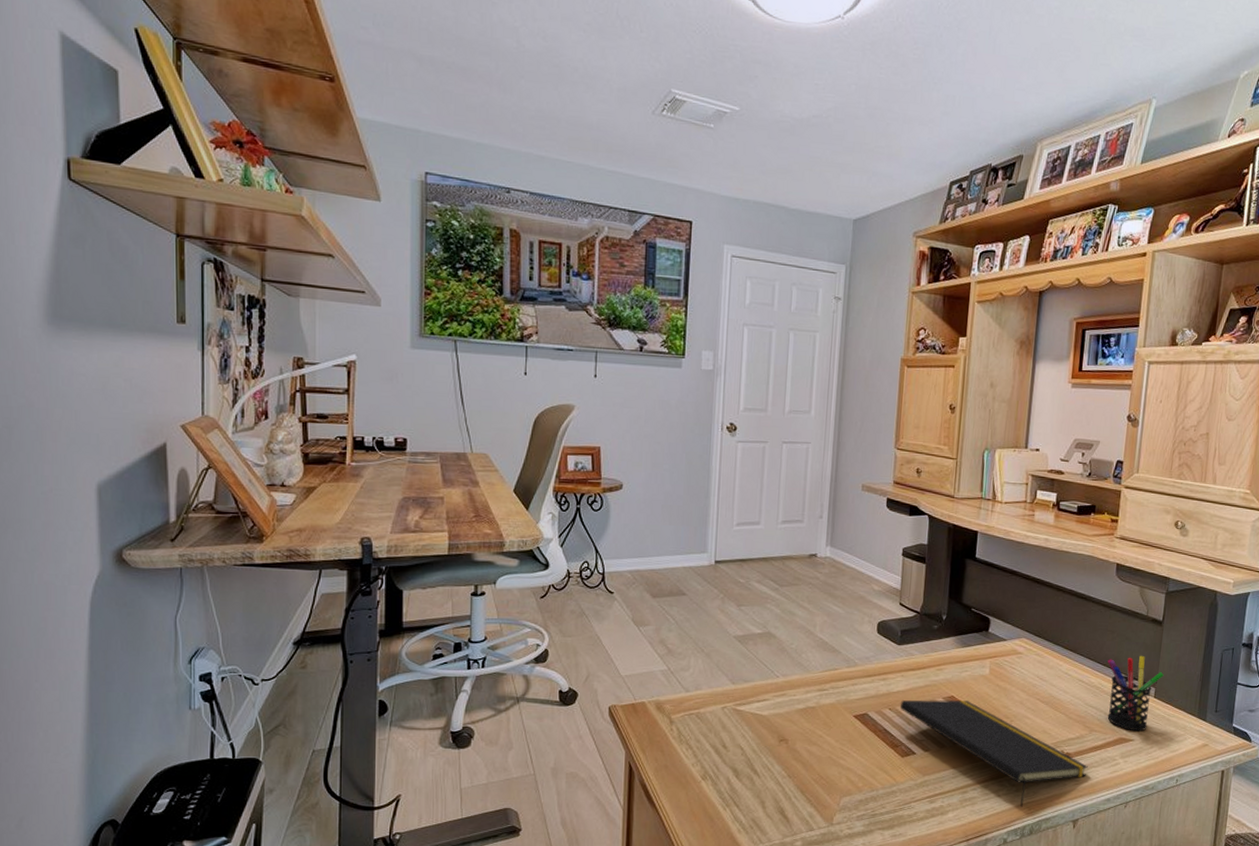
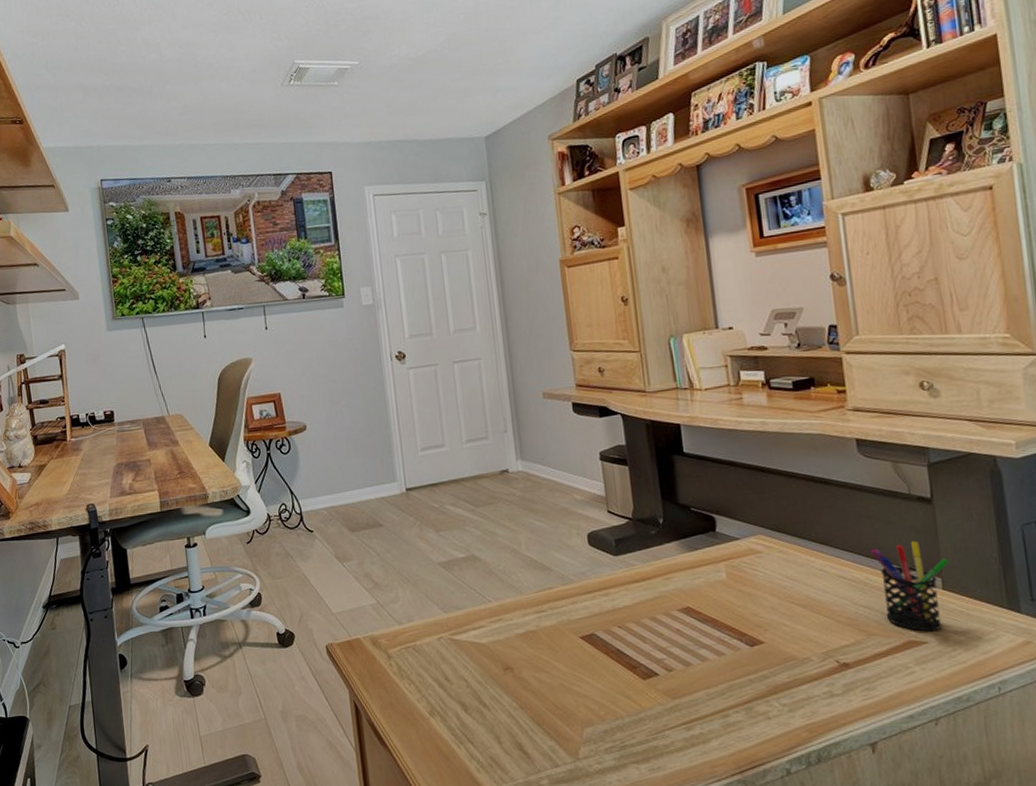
notepad: present [899,699,1088,807] -> none [629,610,876,730]

